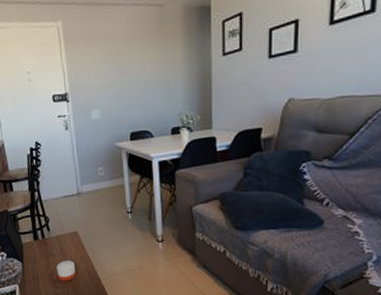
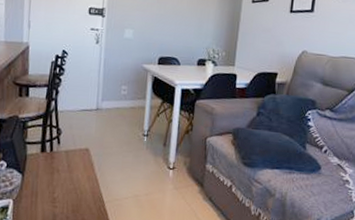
candle: present [56,260,76,282] -> none [58,177,80,202]

